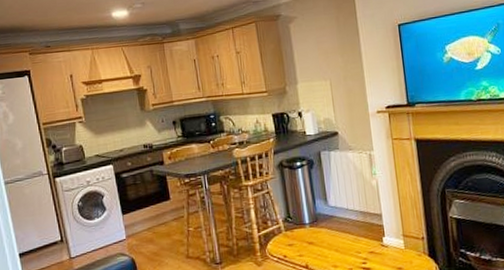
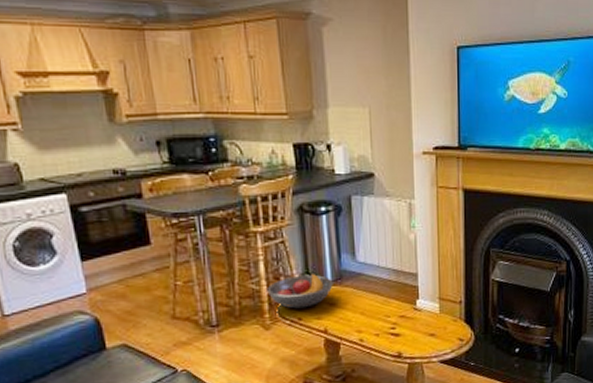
fruit bowl: none [257,217,311,248] -> present [267,273,333,309]

